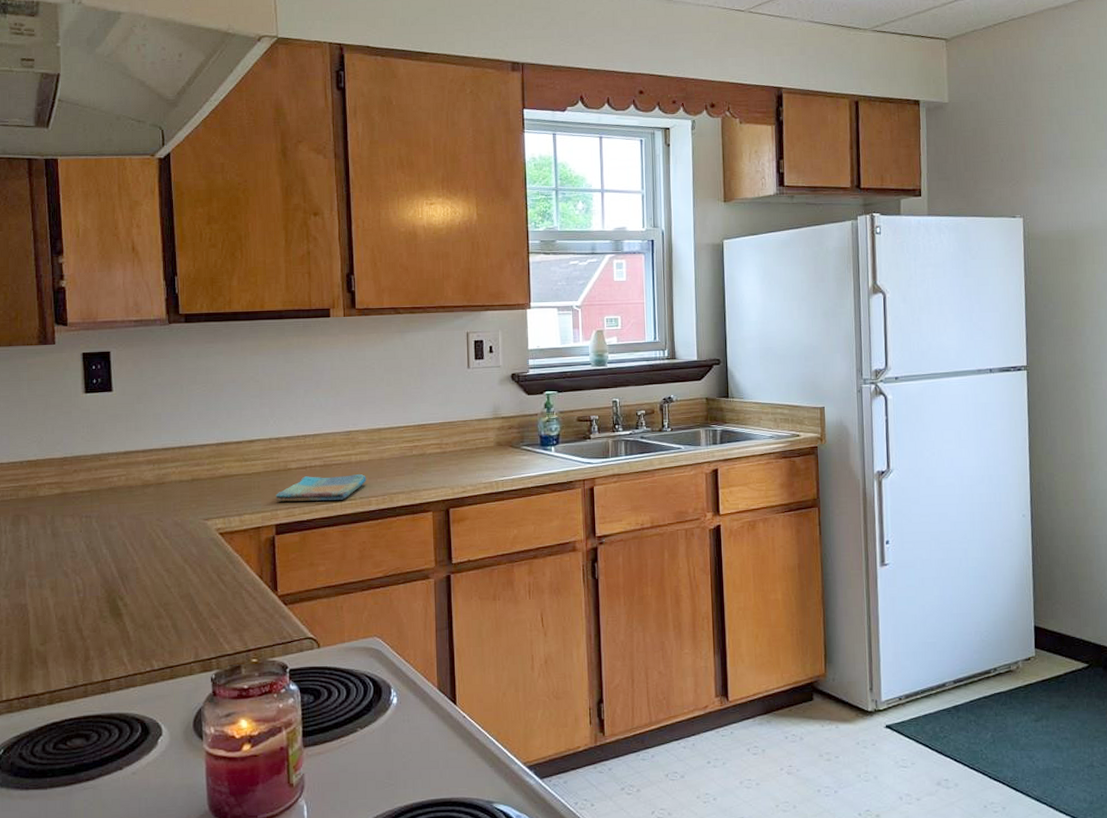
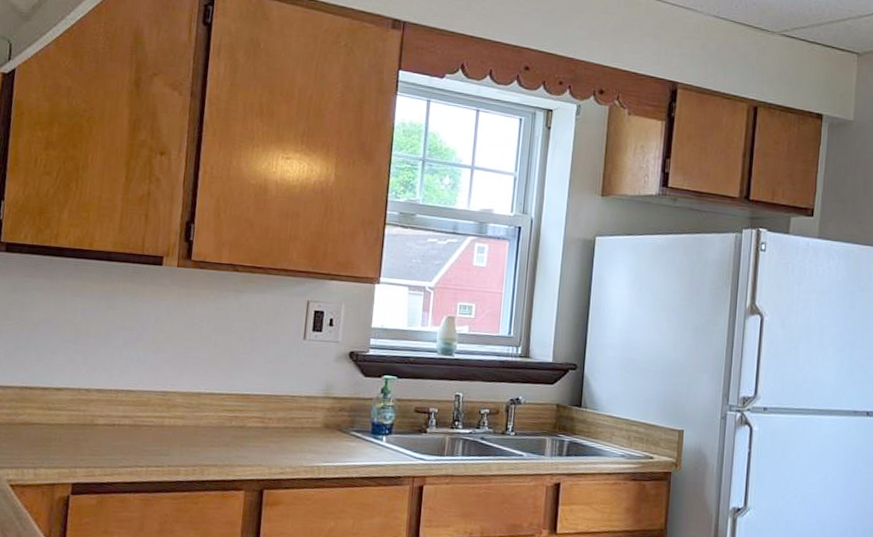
dish towel: present [276,474,366,502] -> none [76,434,178,466]

